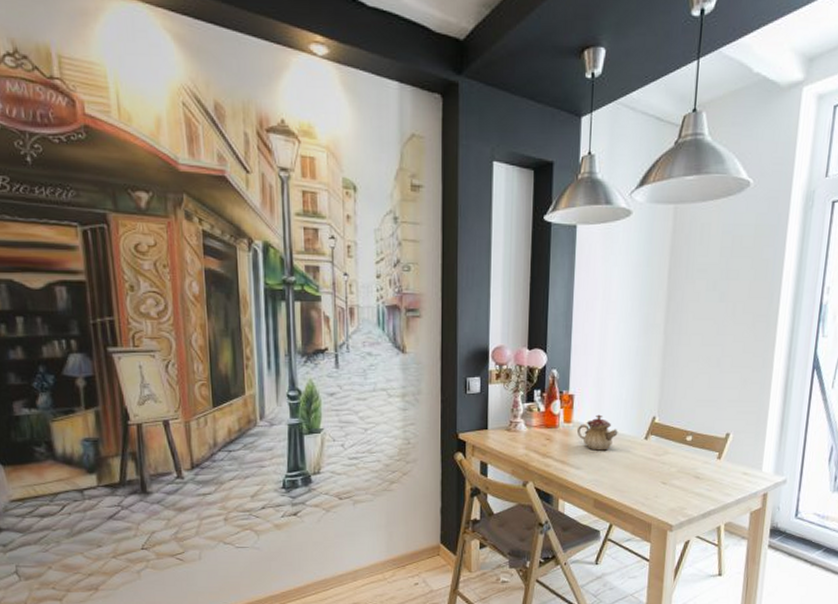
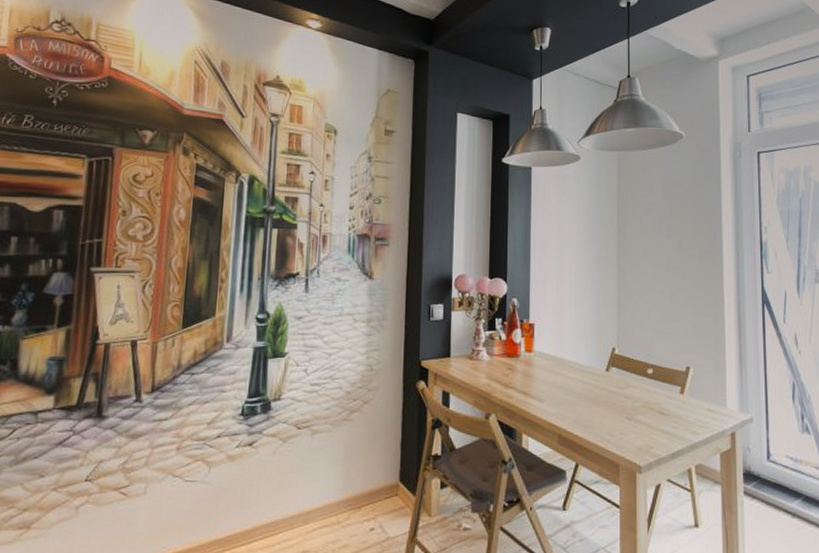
teapot: present [576,414,618,451] -> none [538,344,579,382]

